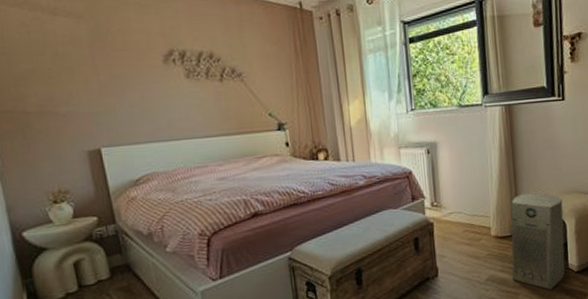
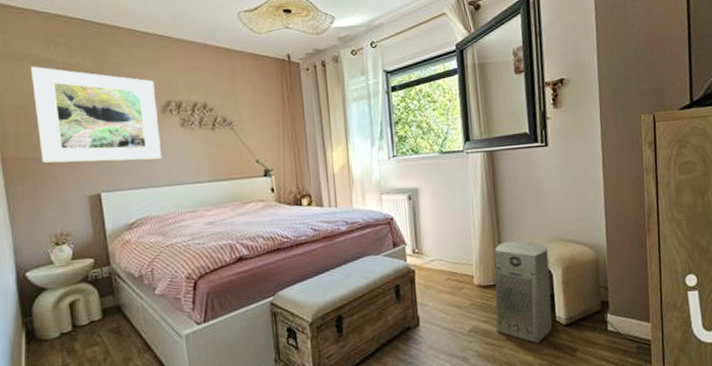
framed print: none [11,9,166,117] -> present [31,66,161,164]

